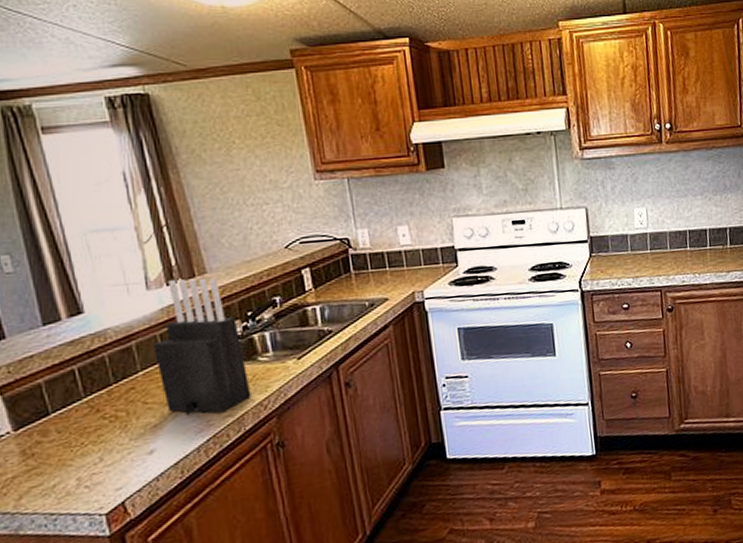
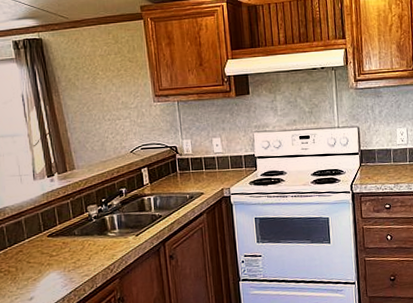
knife block: present [153,277,252,416] -> none [36,172,102,273]

